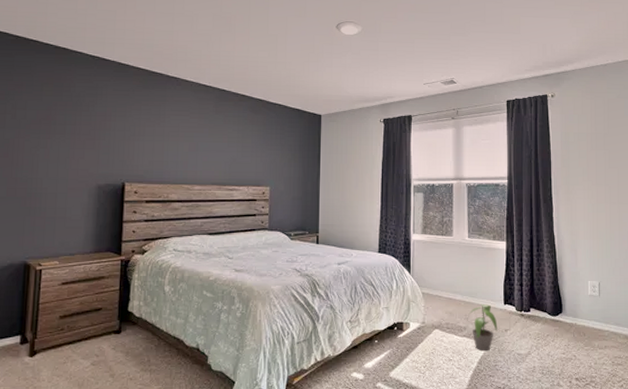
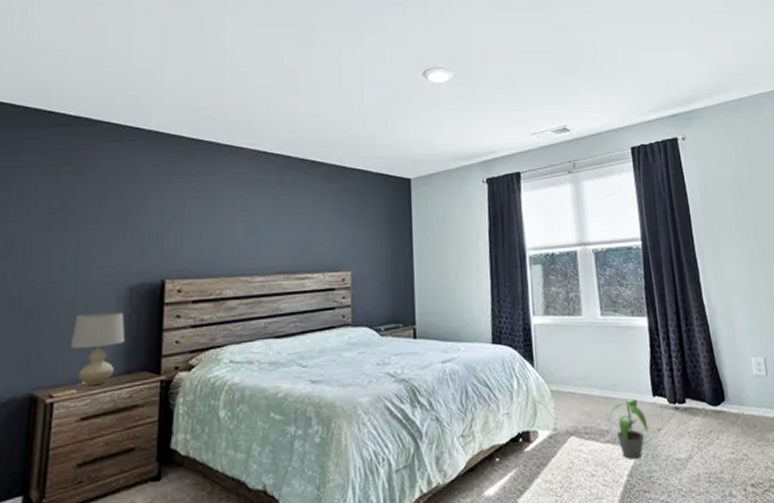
table lamp: none [54,205,95,260] -> present [71,312,126,387]

